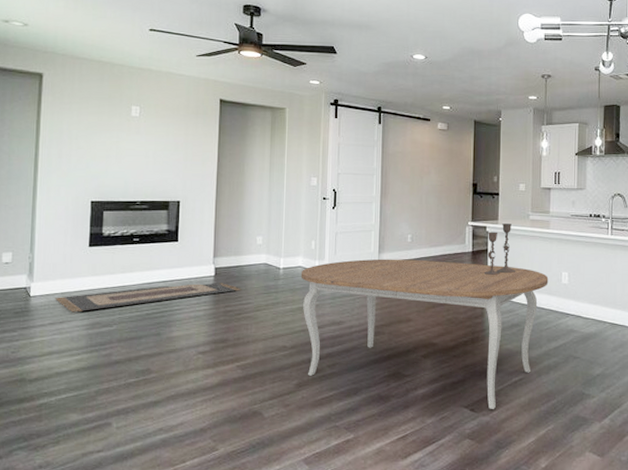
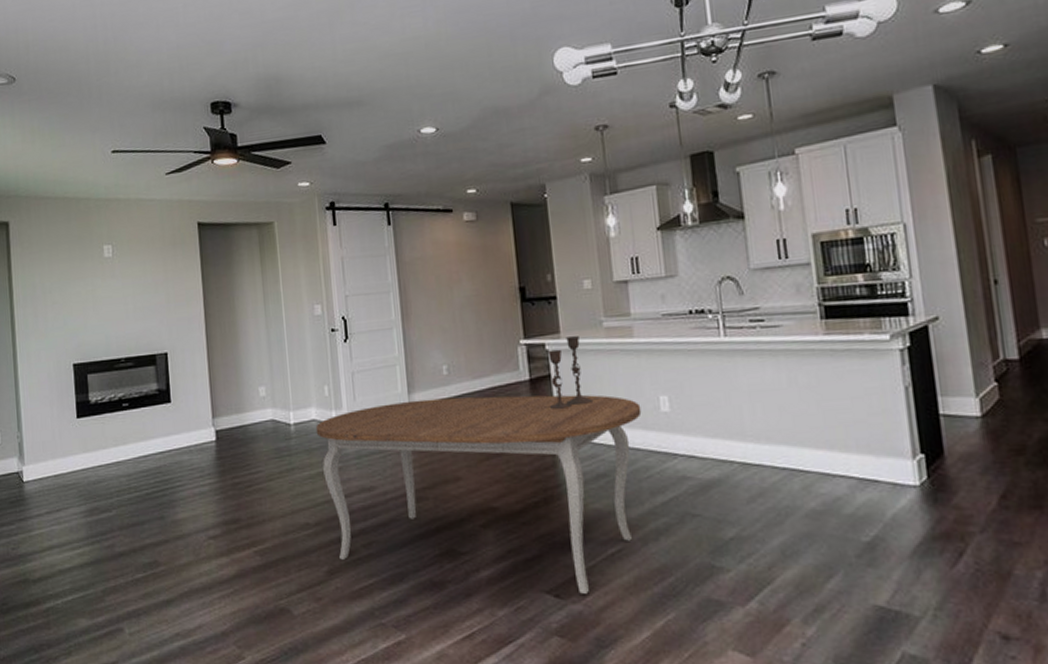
rug: present [55,283,242,313] -> none [48,449,249,498]

